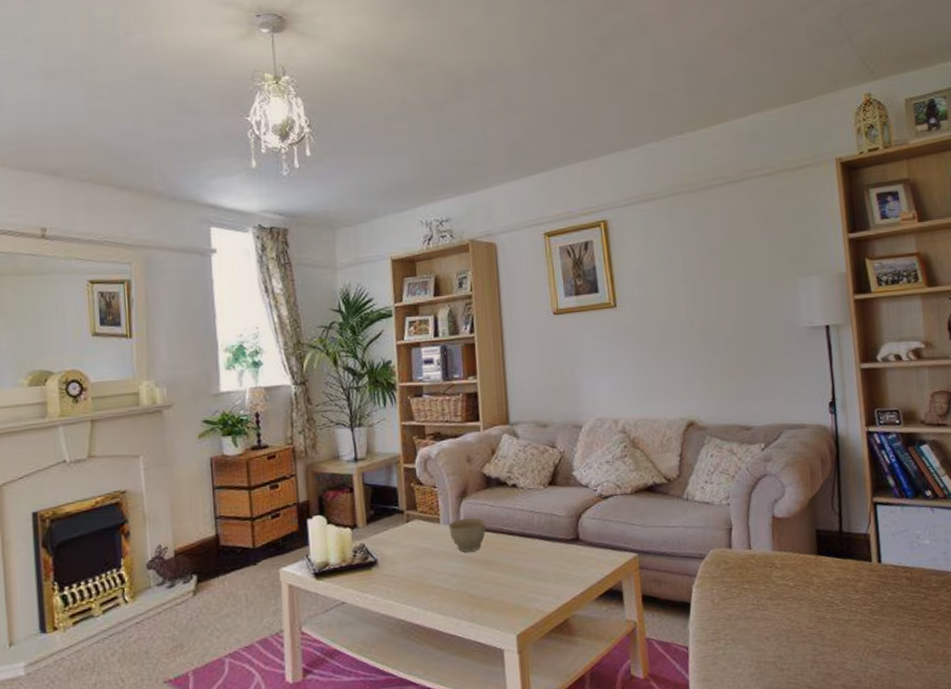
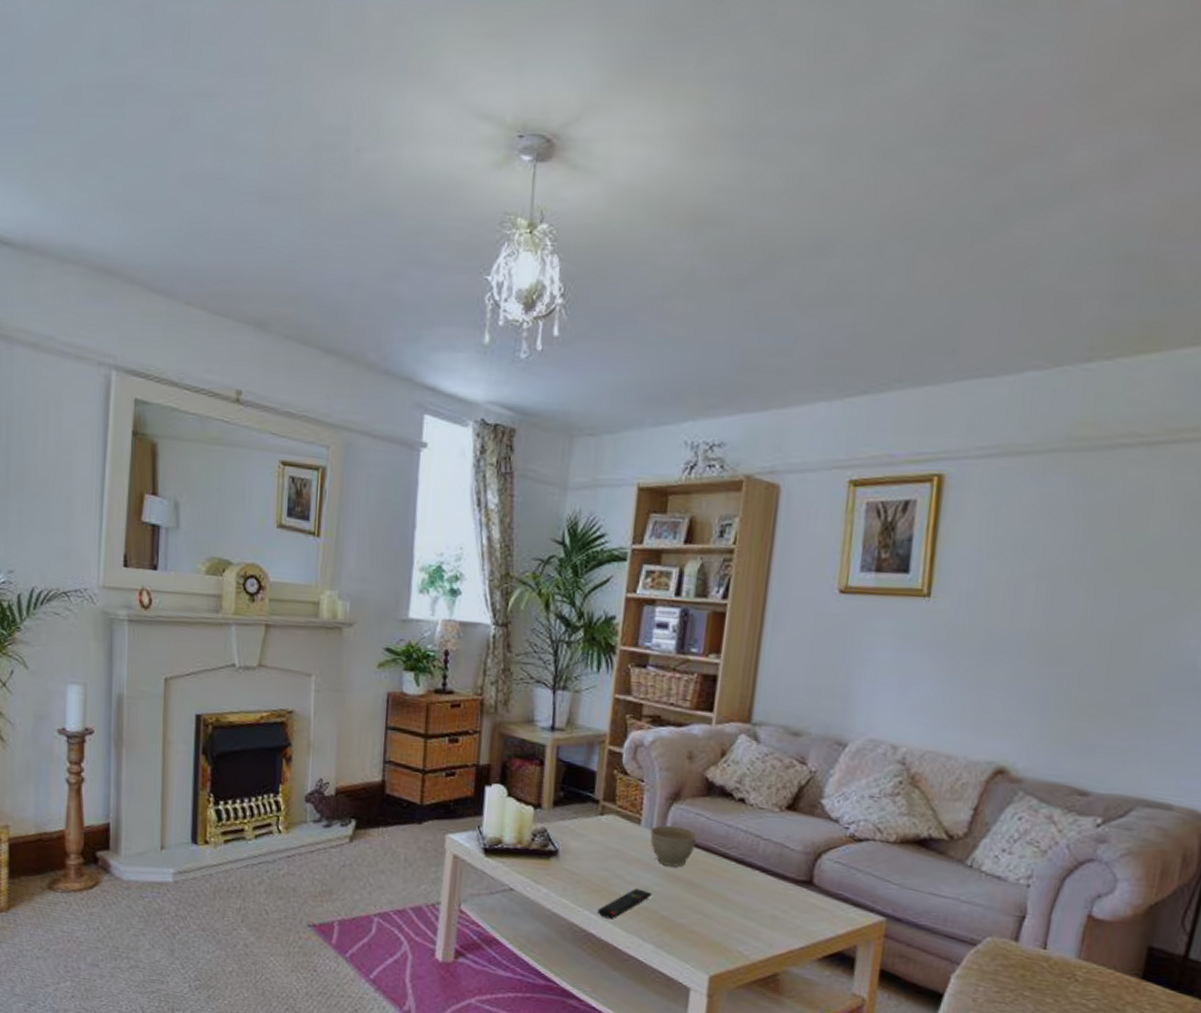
remote control: none [418,576,460,609] -> present [598,888,653,919]

